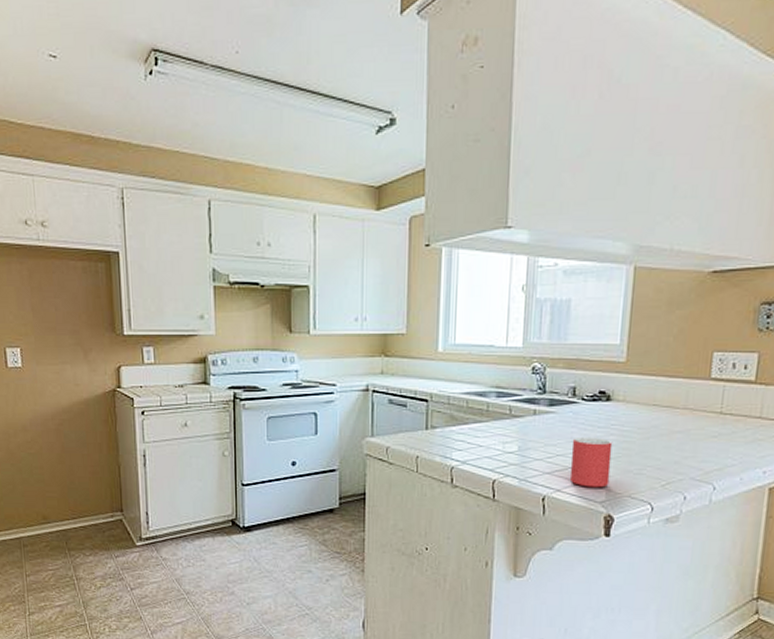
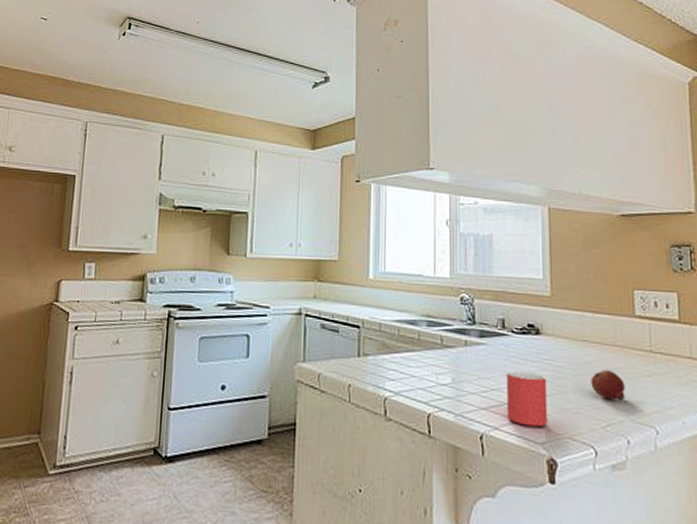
fruit: none [655,432,690,460] -> present [590,369,625,400]

